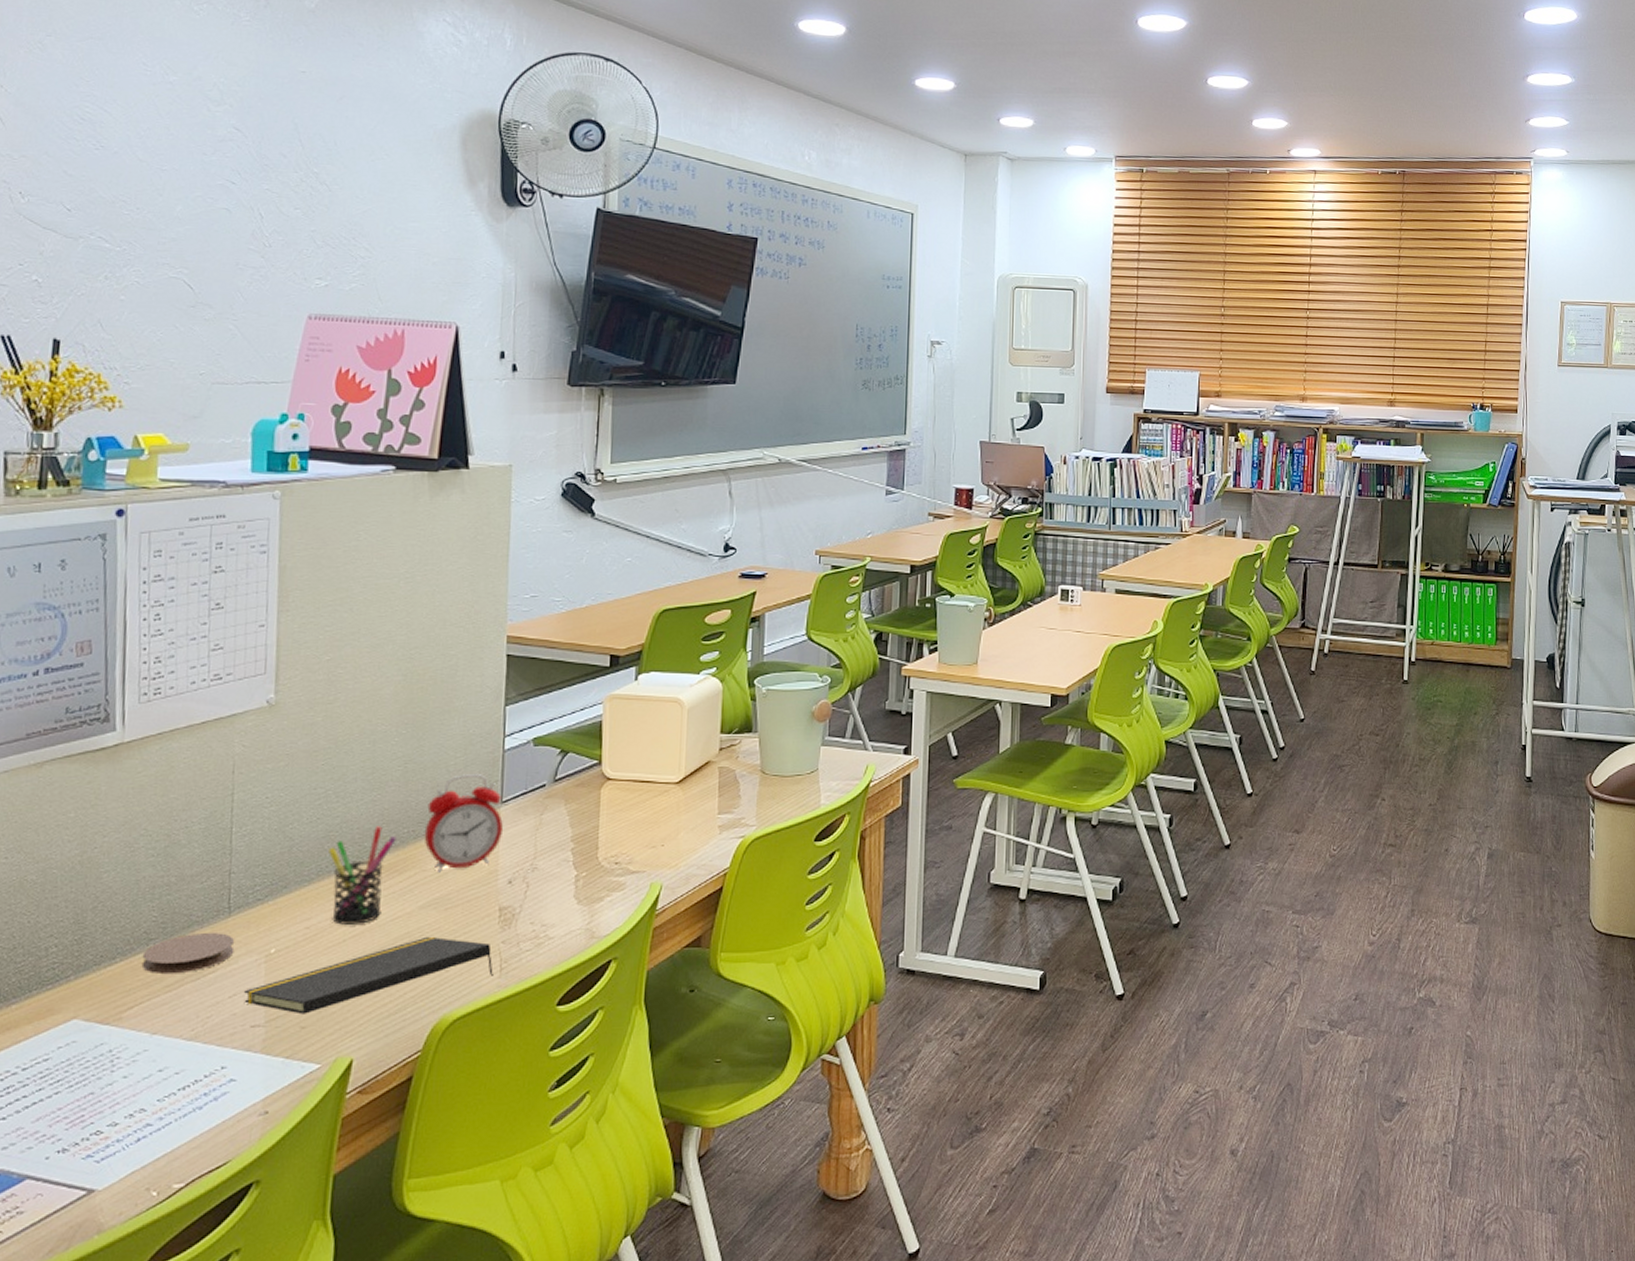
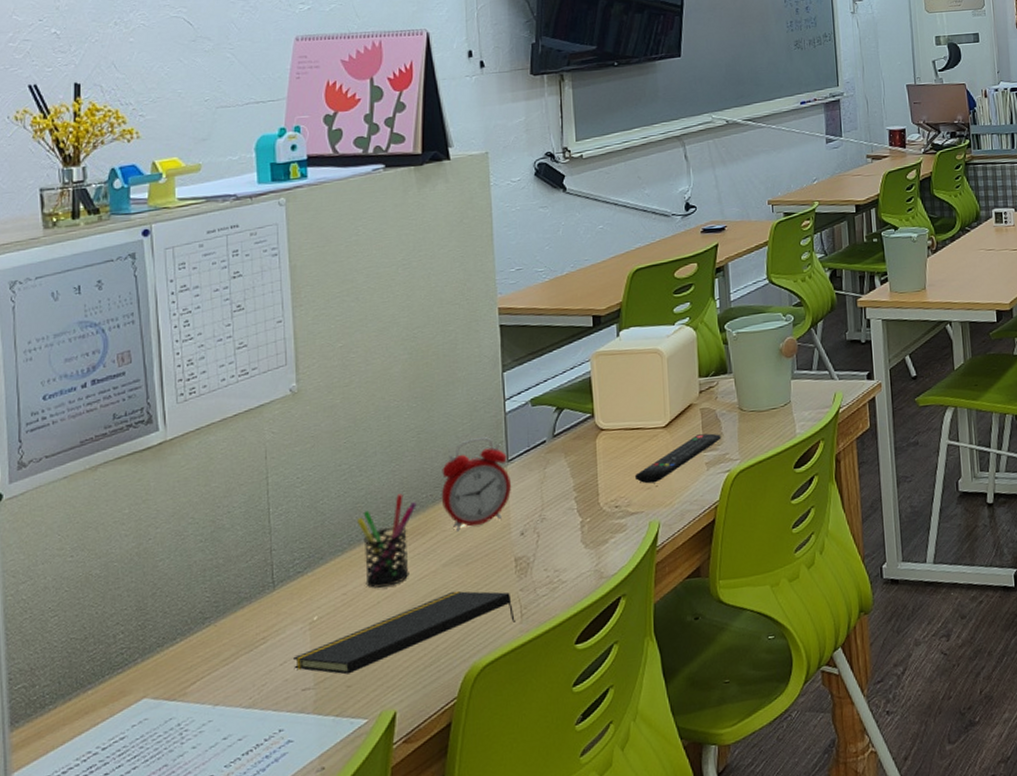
coaster: present [142,933,235,975] -> none [200,606,281,650]
remote control: none [640,795,739,842] -> present [635,433,721,484]

